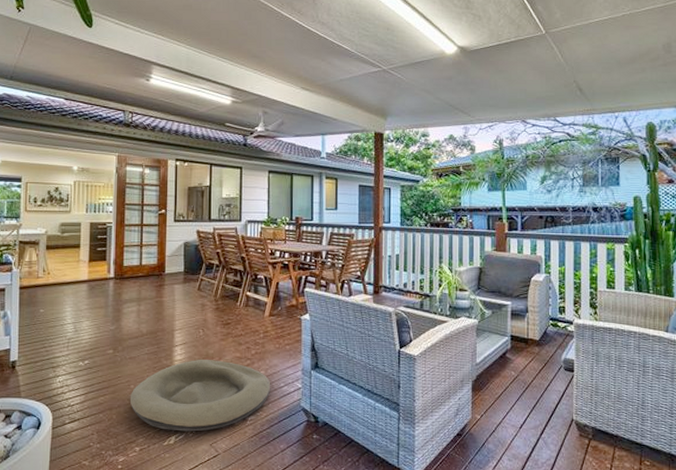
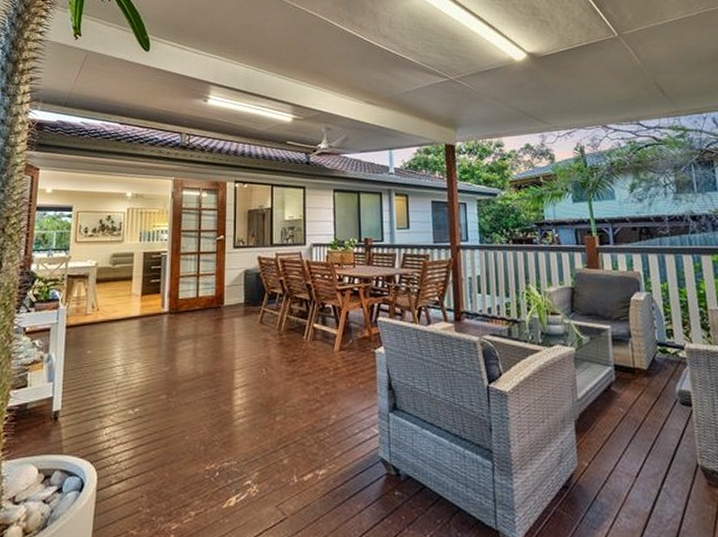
dog bed: present [129,359,271,432] -> none [184,402,344,491]

